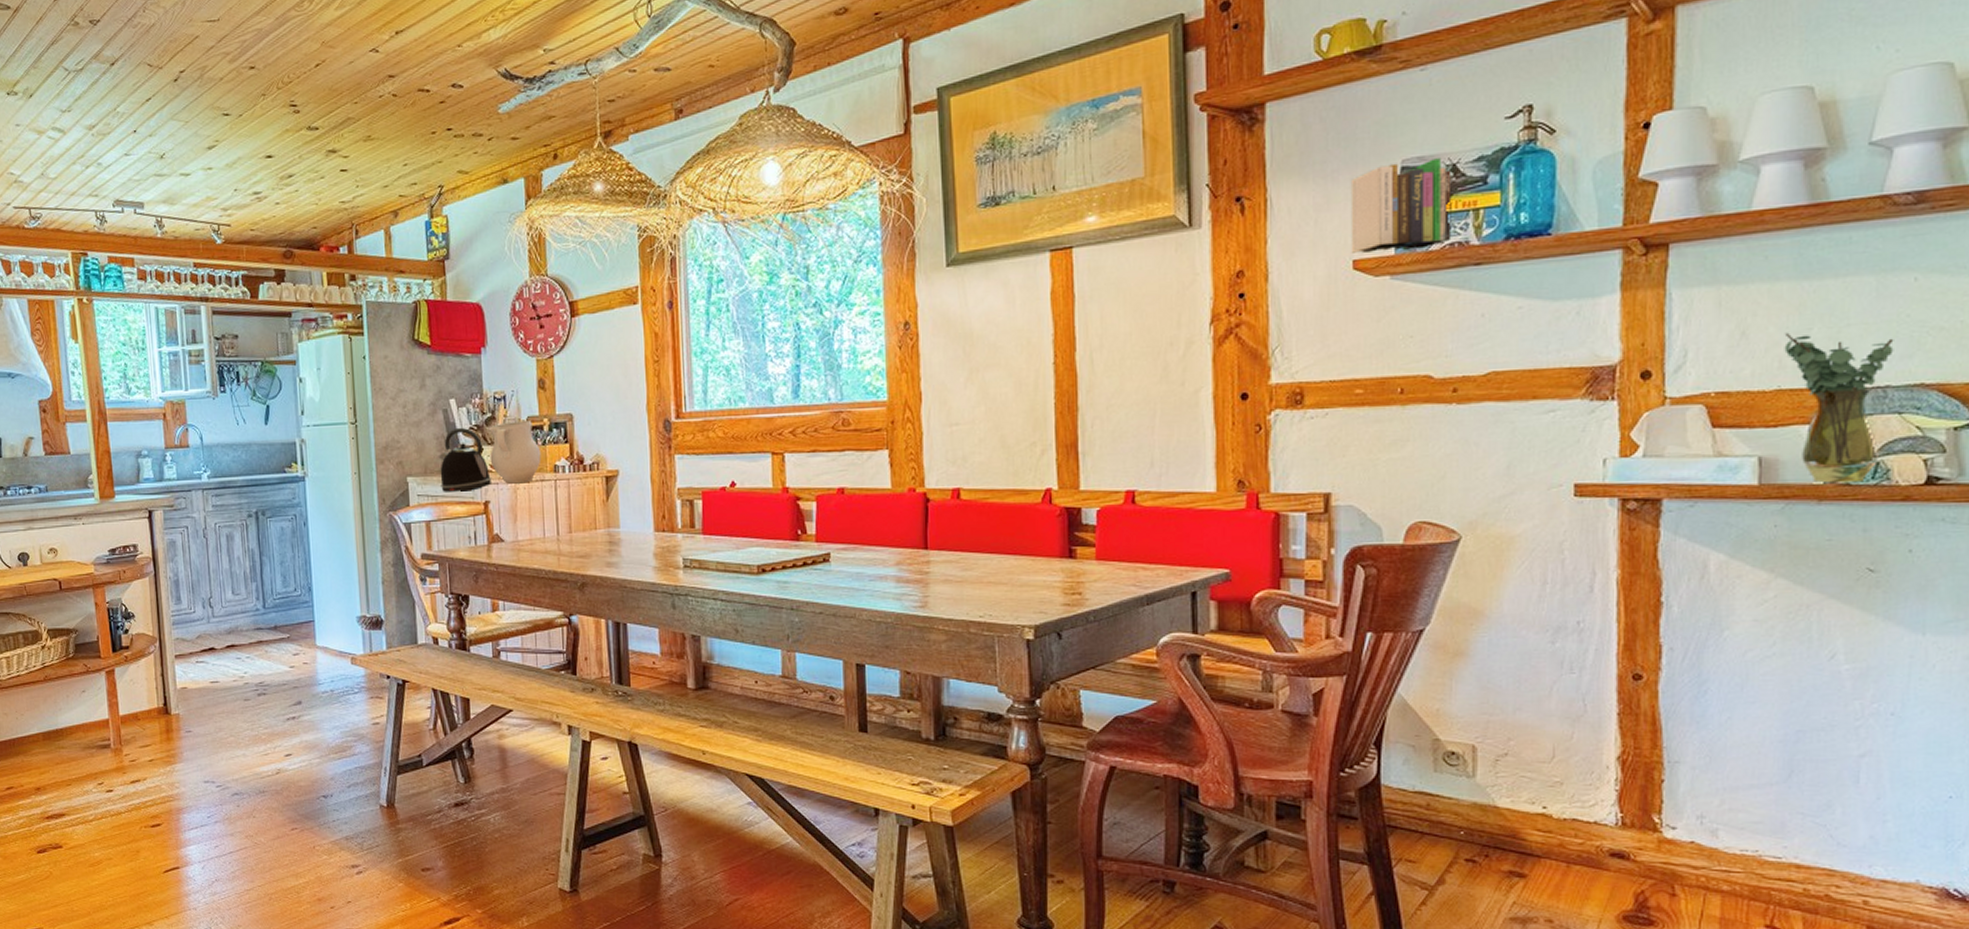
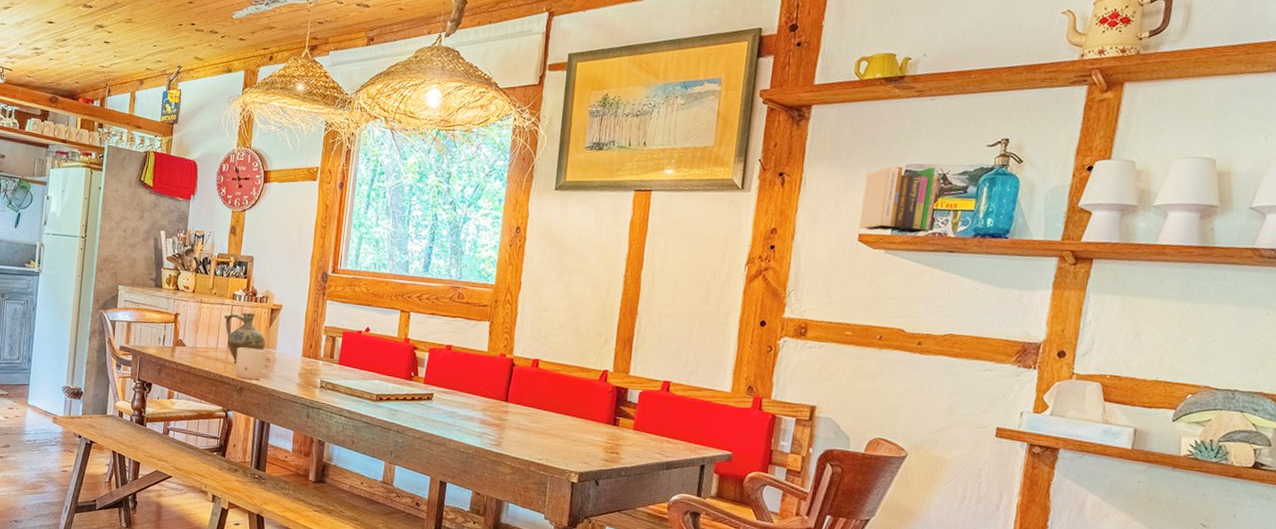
kettle: present [438,427,491,492] -> none [143,253,183,304]
ceramic jug: present [489,421,541,484] -> none [184,255,225,304]
pitcher: none [547,485,606,554] -> present [224,312,266,364]
mug: none [570,530,620,572] -> present [235,347,274,381]
vase: present [1784,332,1894,484] -> none [1165,339,1246,459]

